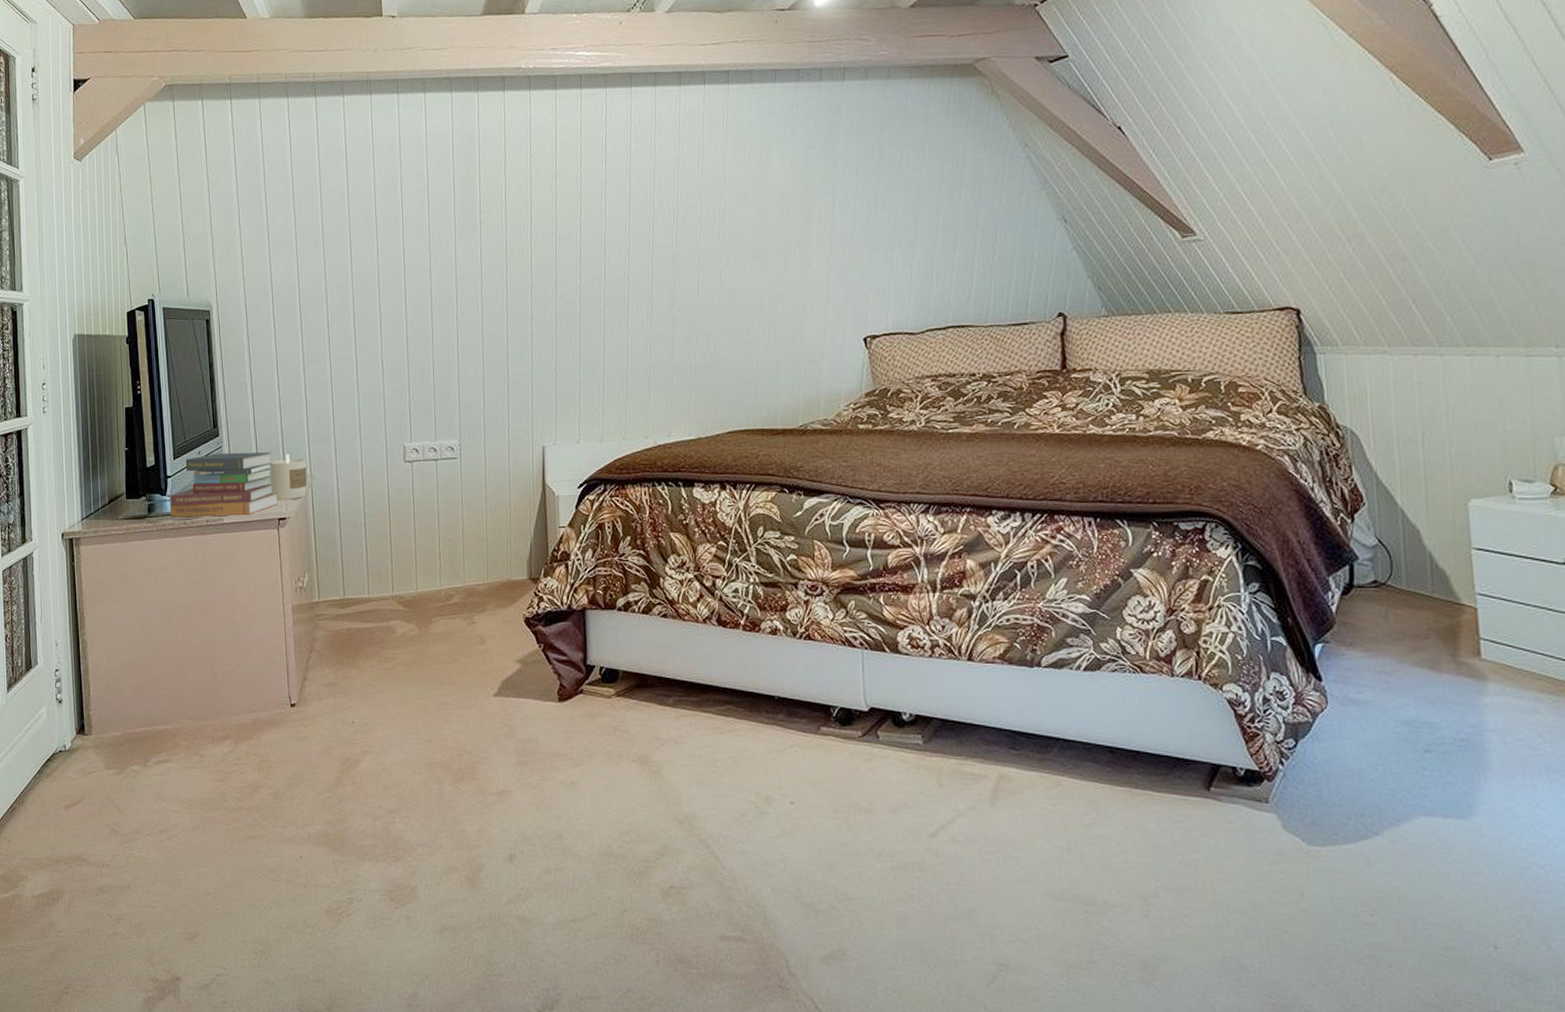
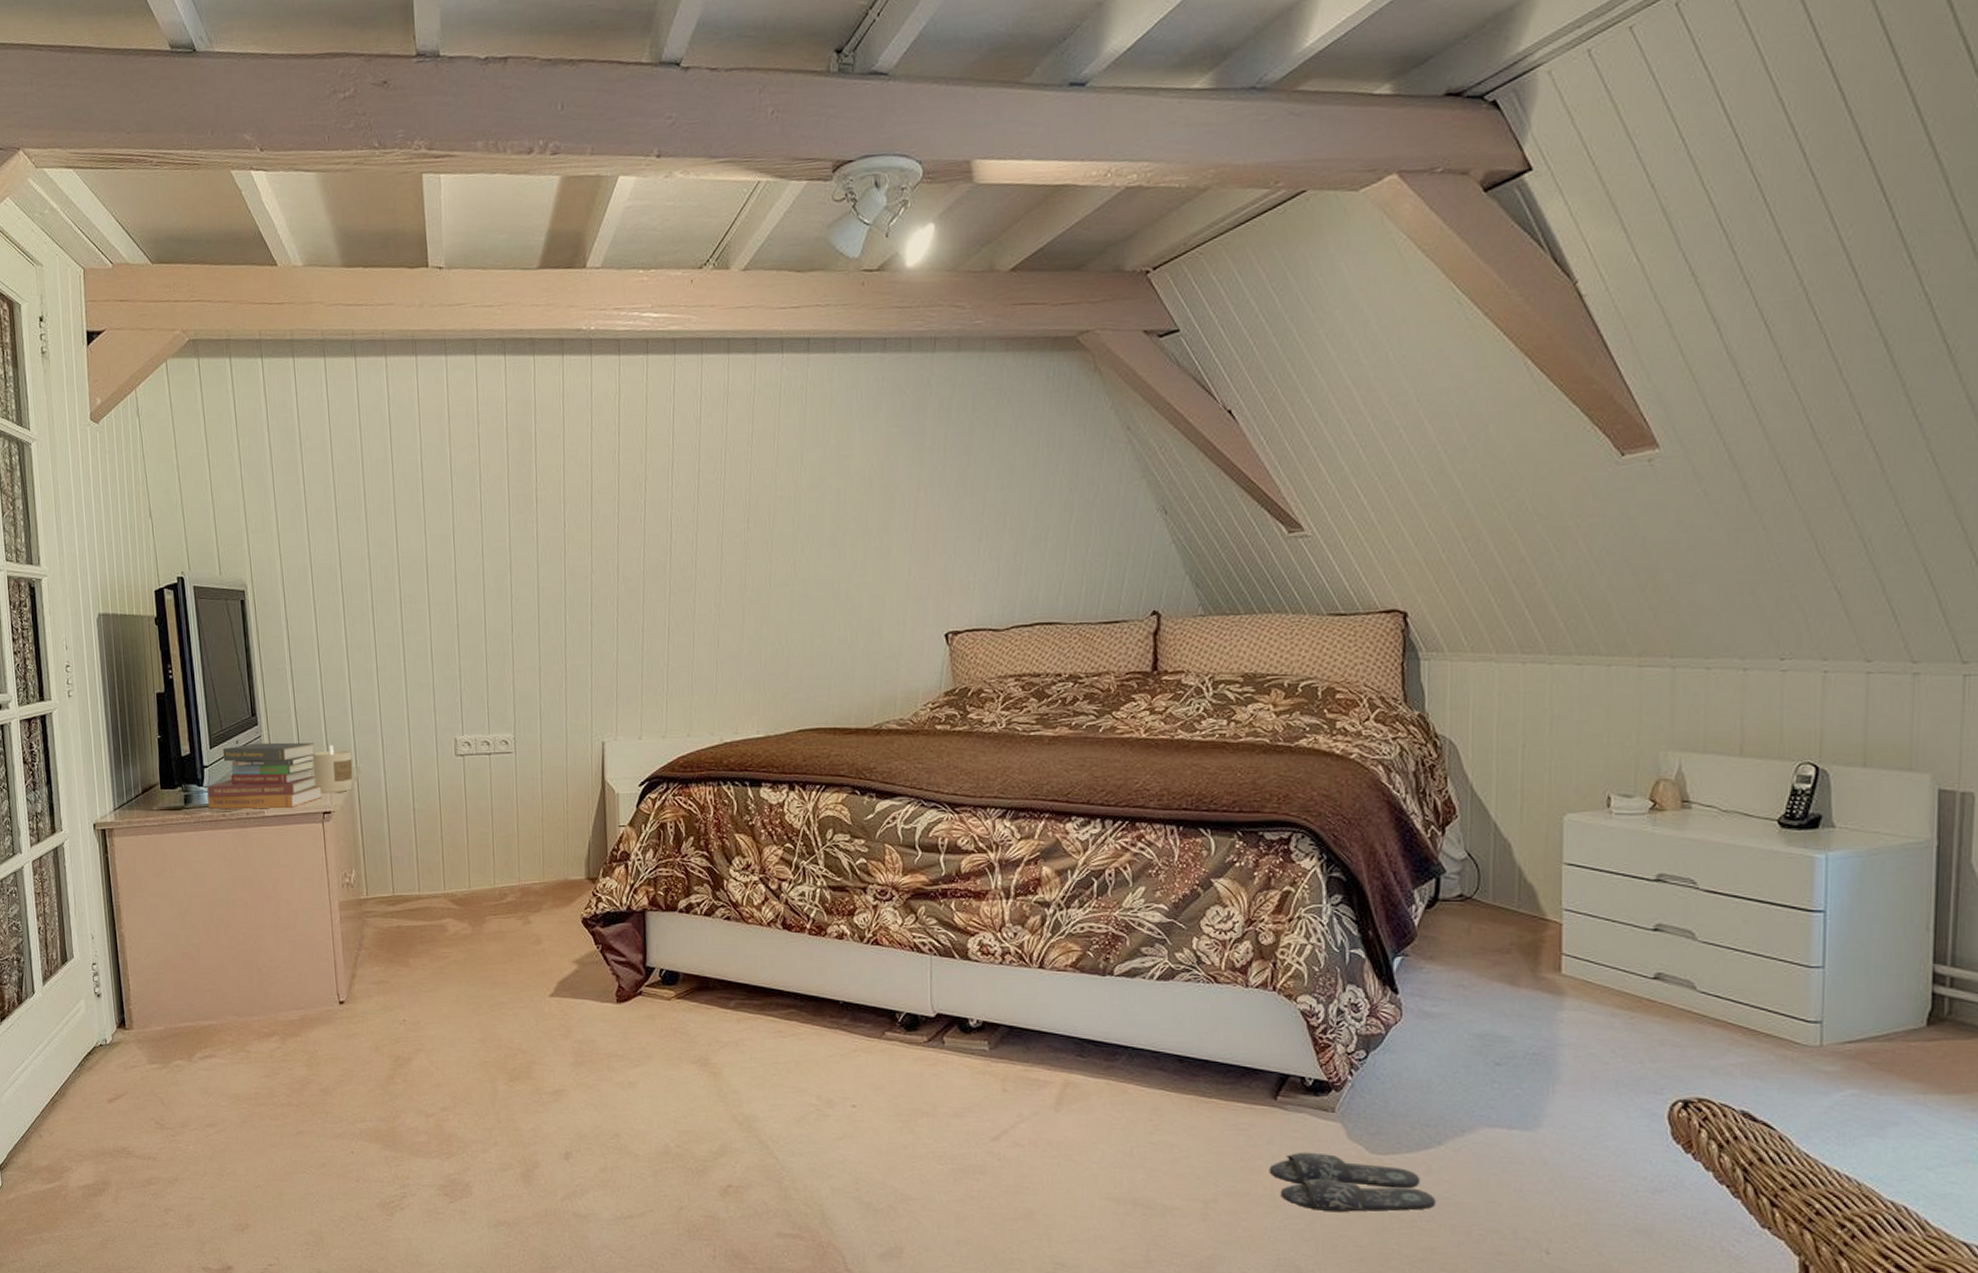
slippers: none [1207,844,1378,907] -> present [1269,1151,1436,1212]

